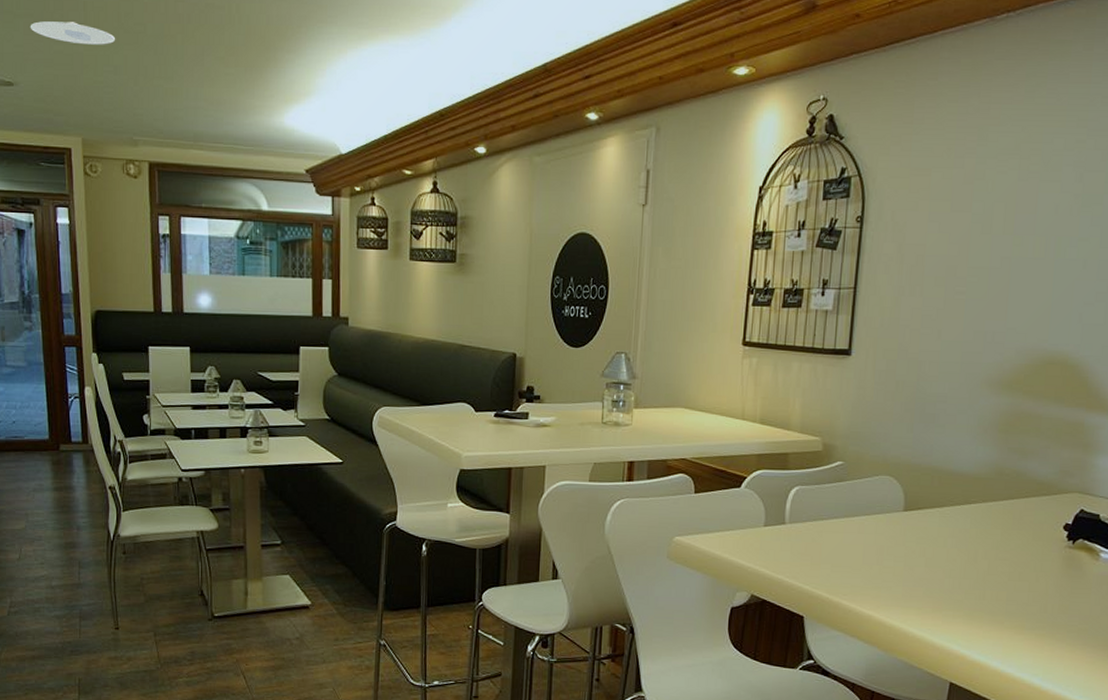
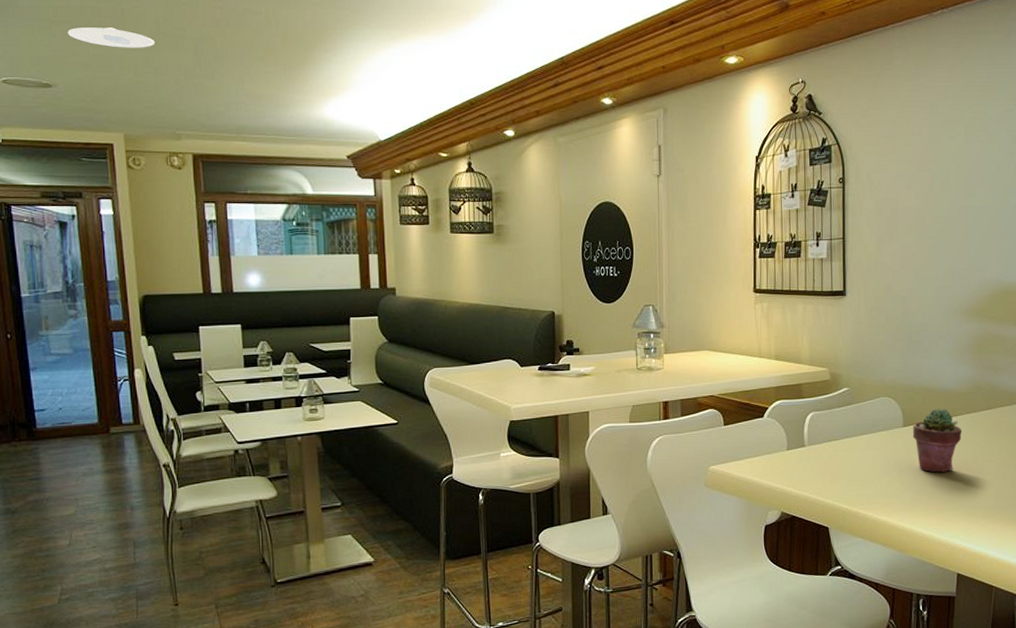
potted succulent: none [913,493,974,567] -> present [912,408,962,473]

